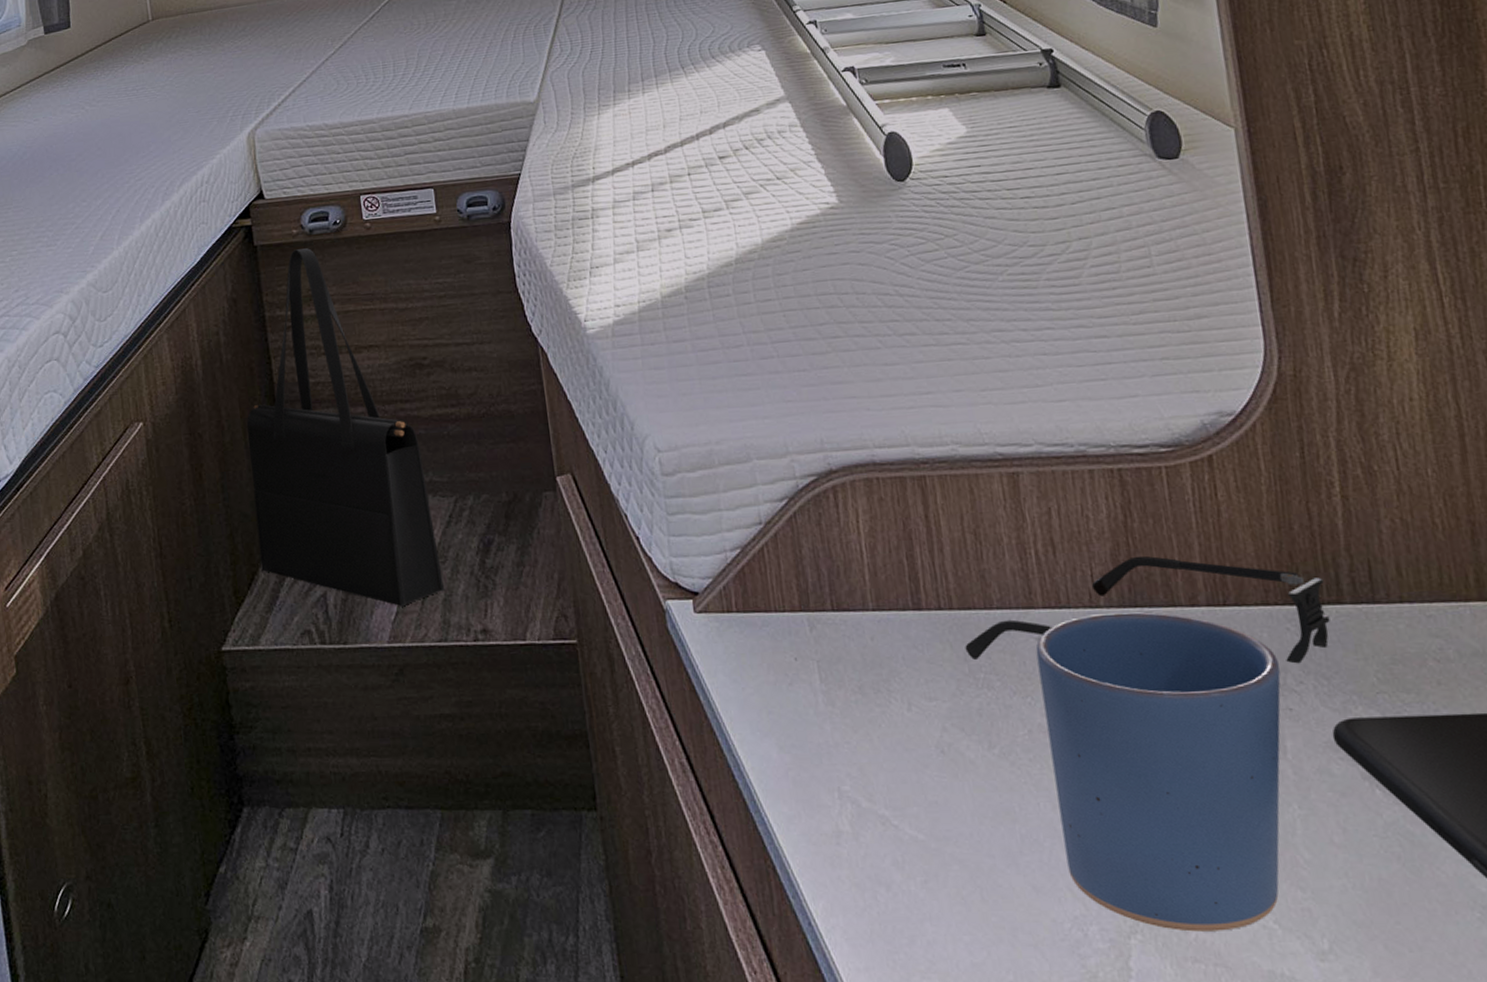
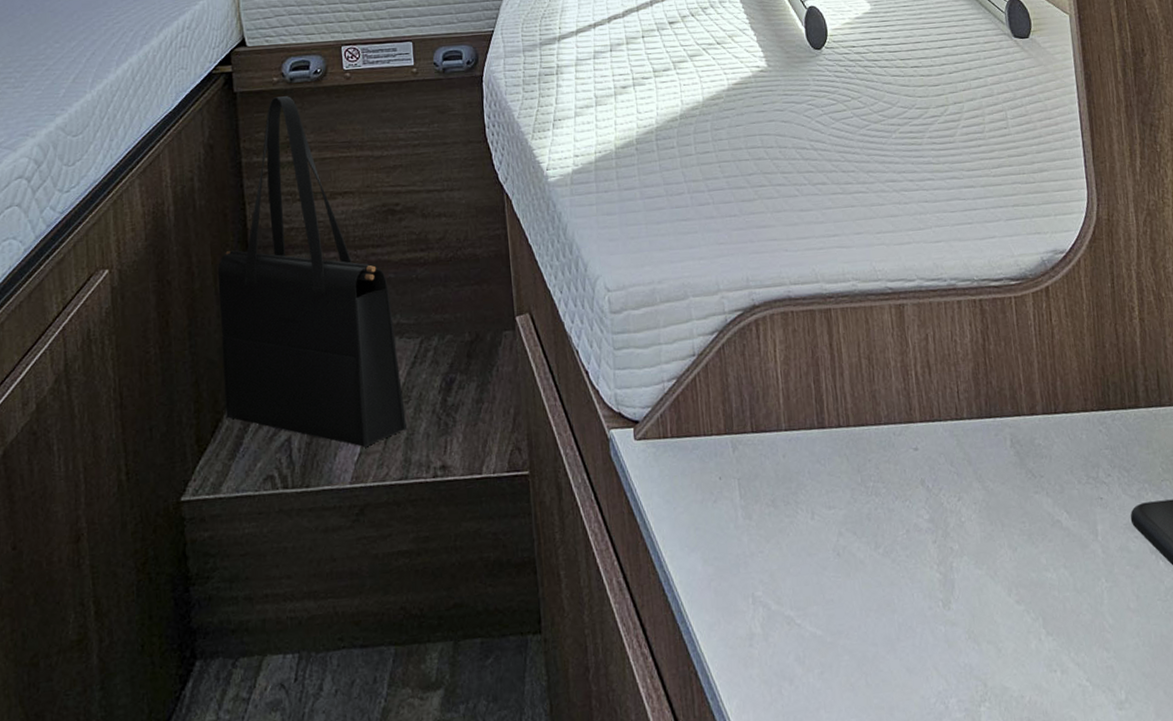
sunglasses: present [965,555,1330,664] -> none [858,373,1130,470]
mug: present [1035,612,1281,932] -> none [914,421,1095,696]

